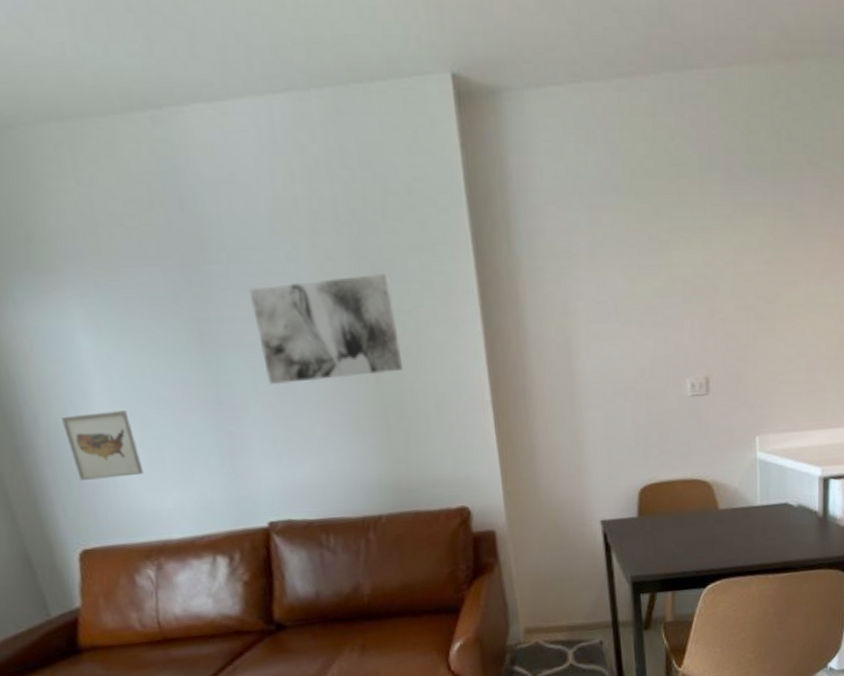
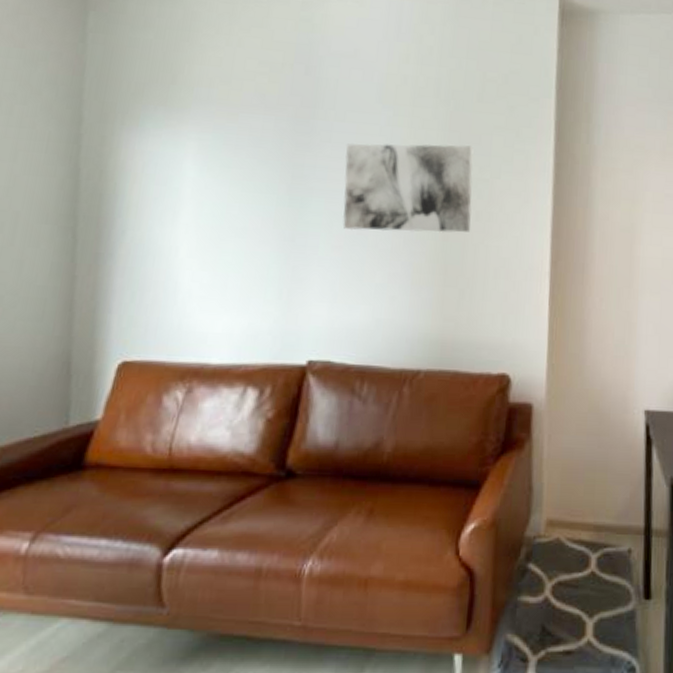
wall art: present [61,410,144,480] -> none [143,232,207,296]

